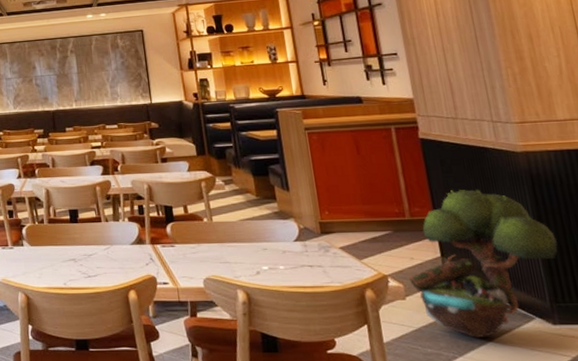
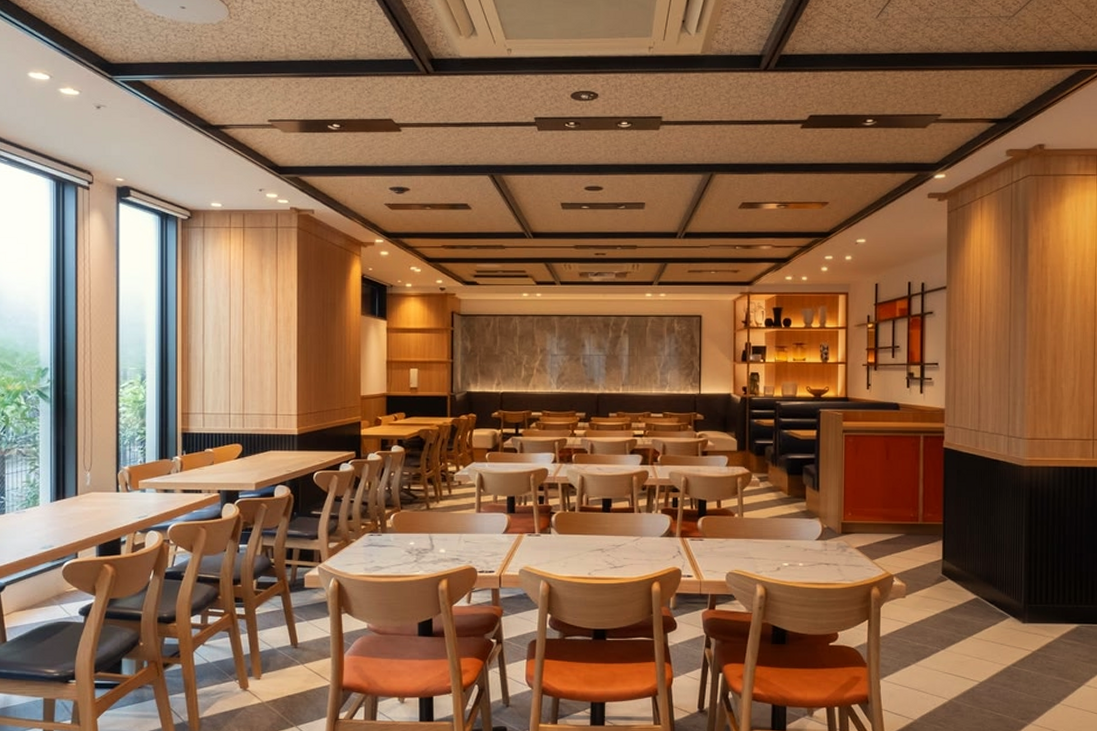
decorative tree: present [409,189,558,339] -> none [912,497,1040,634]

